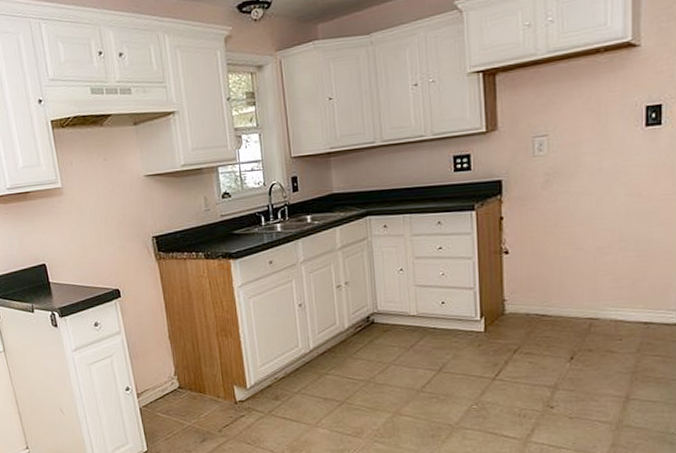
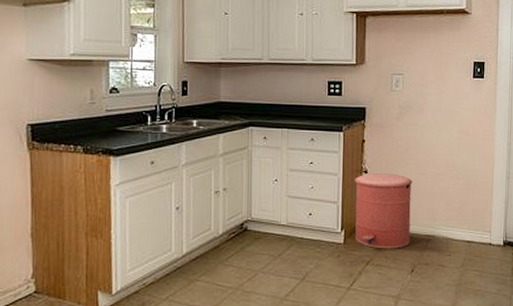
trash can: none [493,252,568,336] -> present [354,173,413,249]

